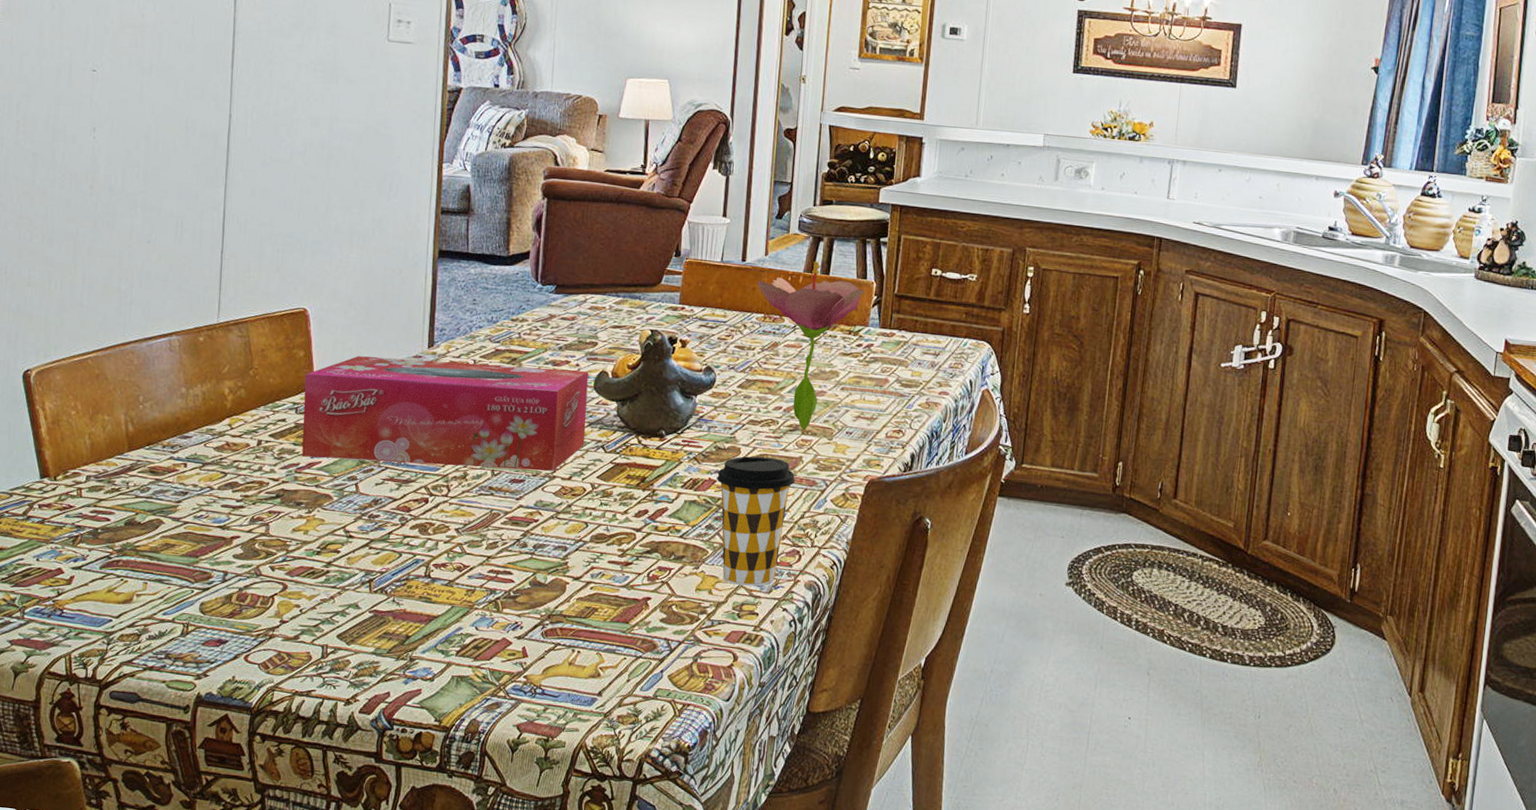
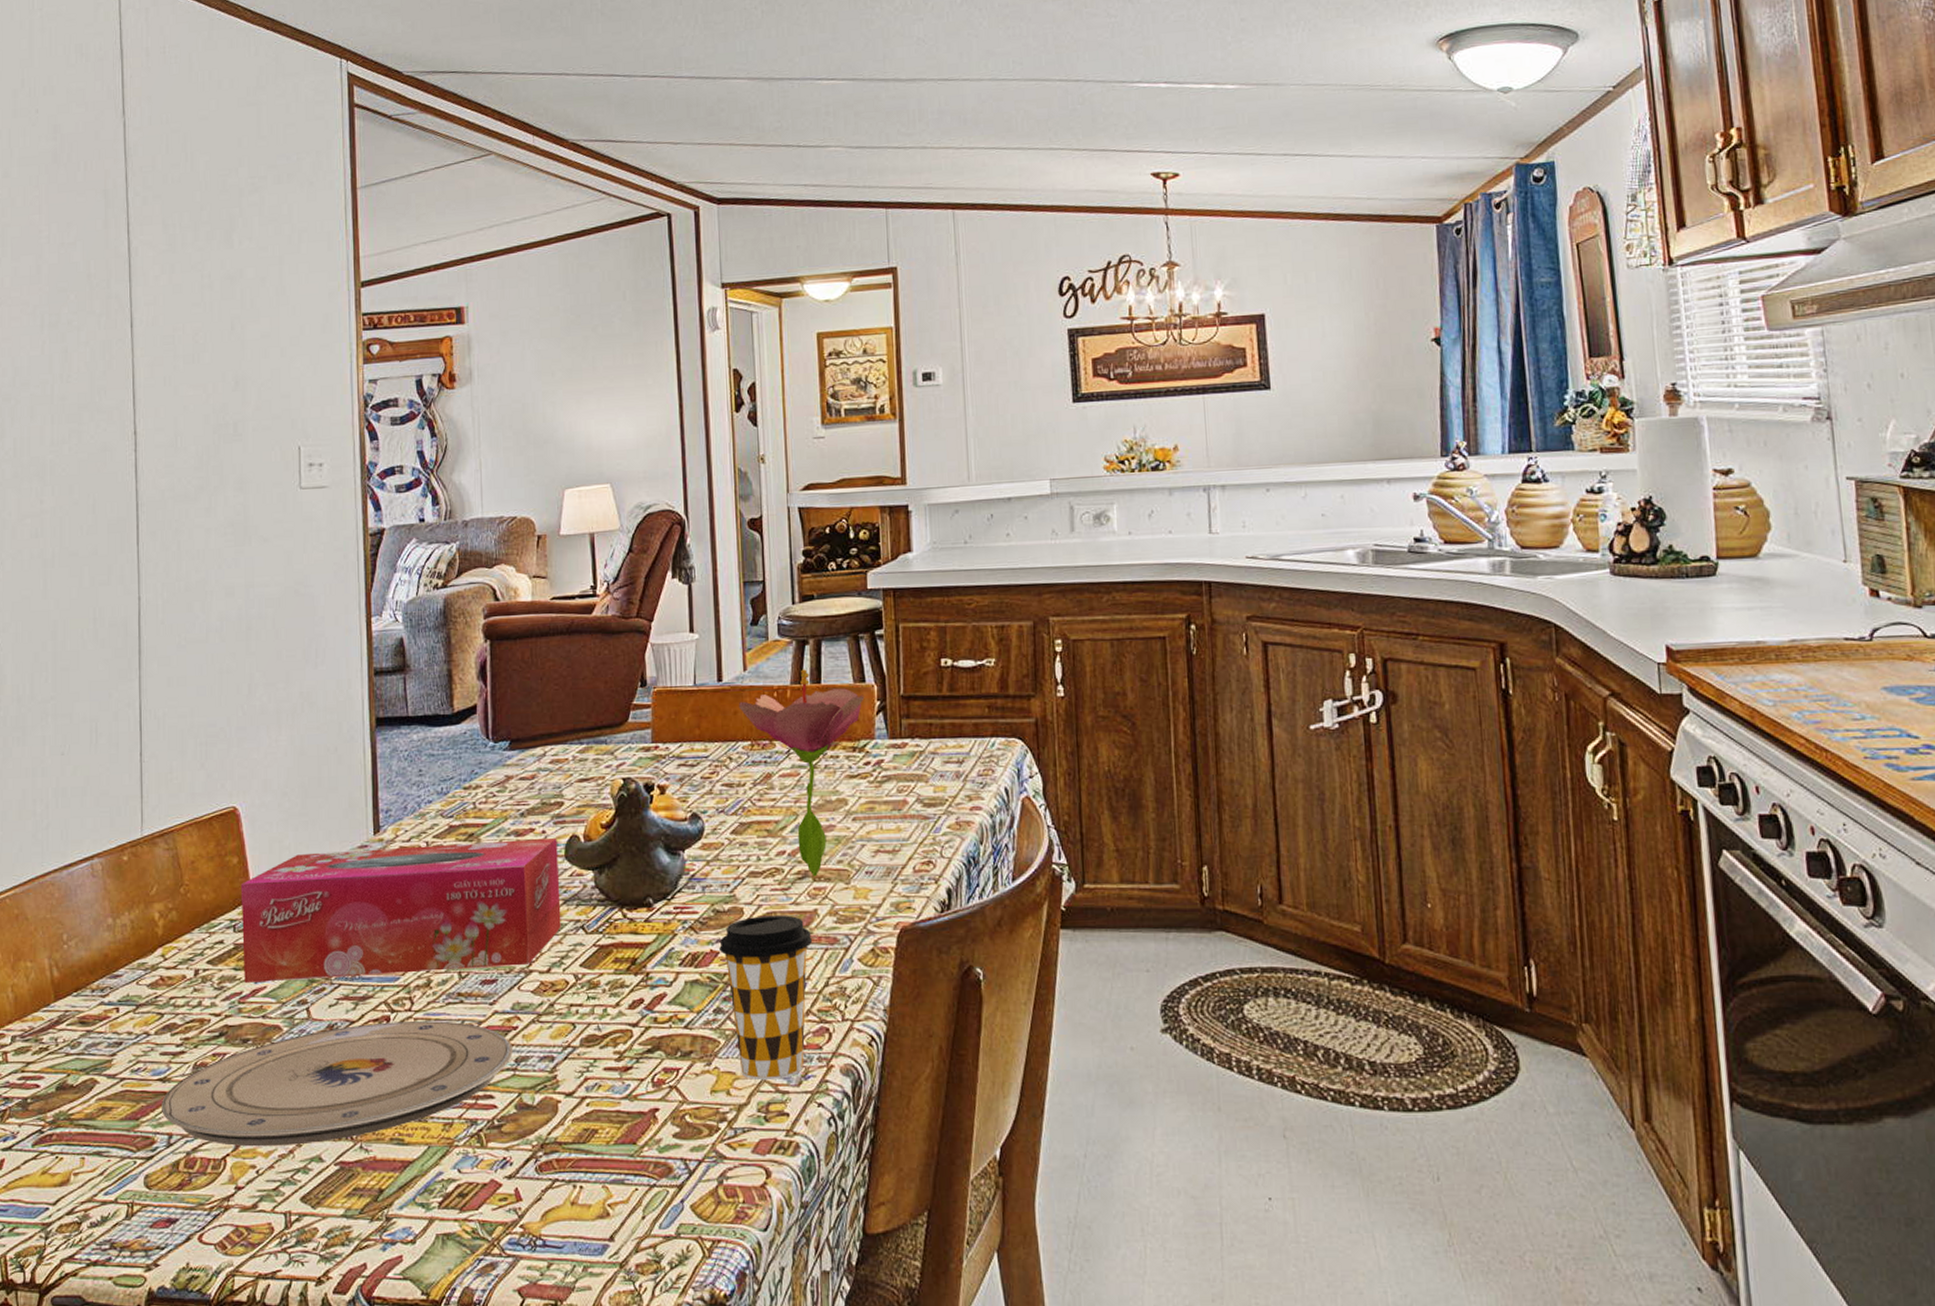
plate: none [219,502,533,593] -> present [162,1021,514,1147]

